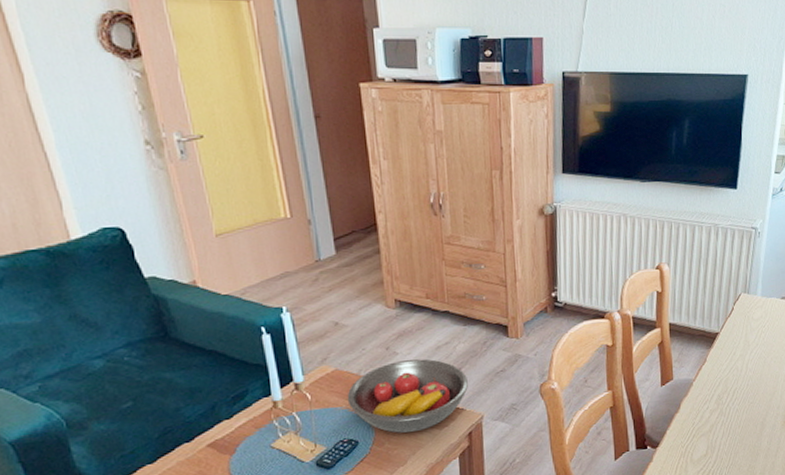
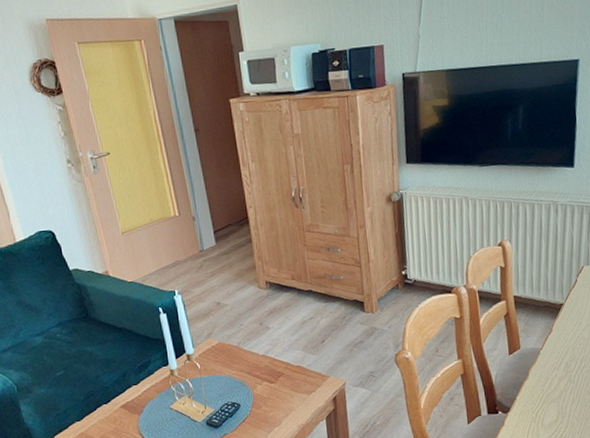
fruit bowl: present [347,358,468,433] -> none [229,332,331,397]

